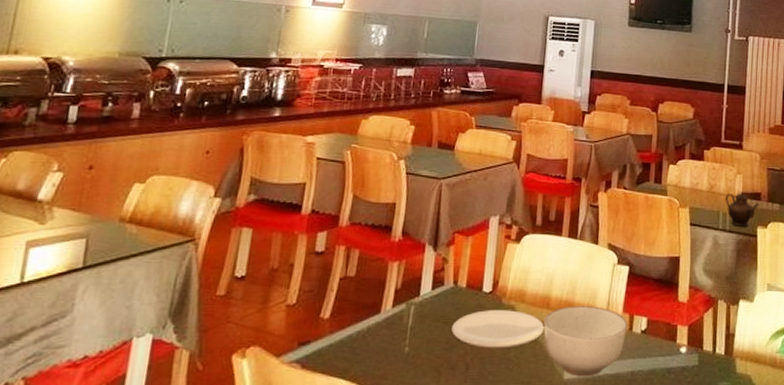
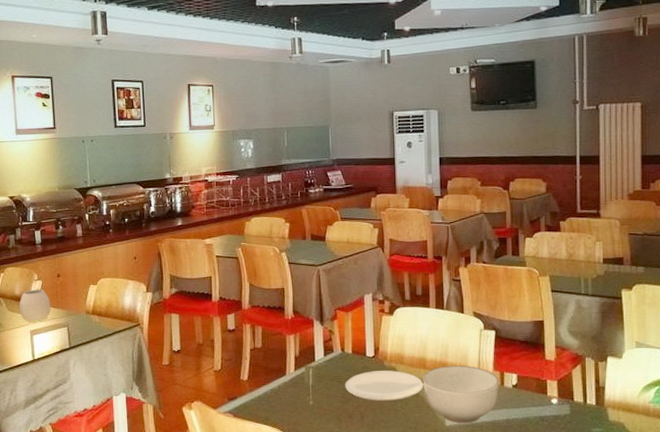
cup: none [17,183,70,229] -> present [19,289,51,322]
teapot: present [725,192,760,227] -> none [586,258,623,290]

